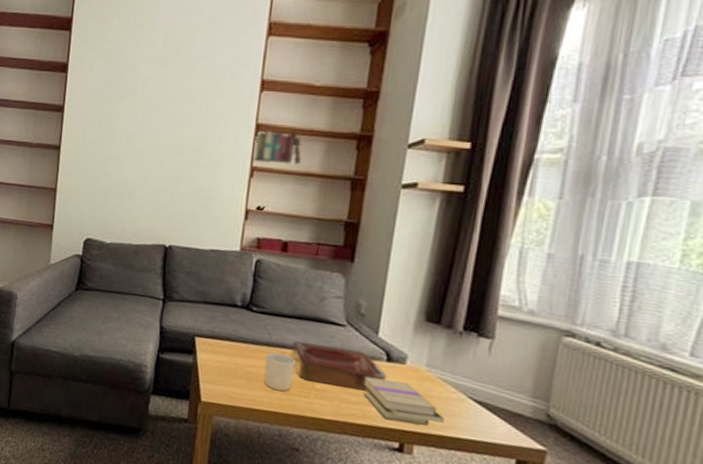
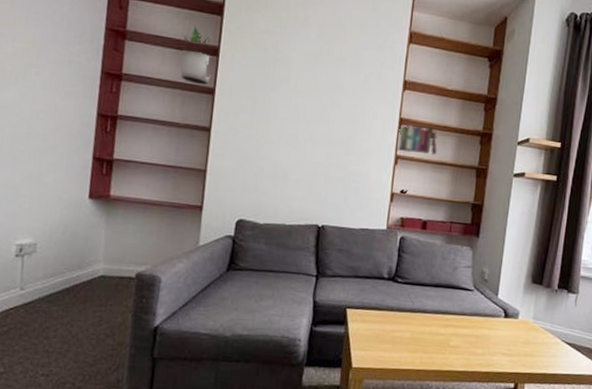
planter: none [33,44,61,103] -> present [180,26,212,86]
mug: present [263,352,296,392] -> none [407,317,435,351]
decorative tray: present [291,341,387,391] -> none [430,306,505,344]
books: present [364,376,444,426] -> none [487,331,546,367]

